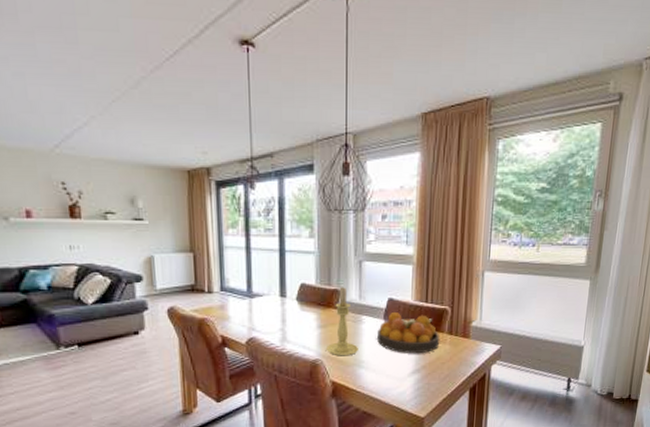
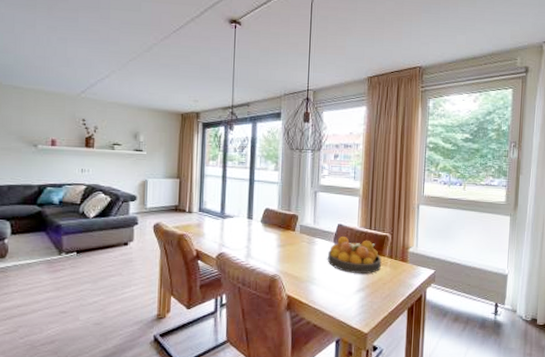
candle holder: present [326,287,358,356] -> none [284,213,311,273]

